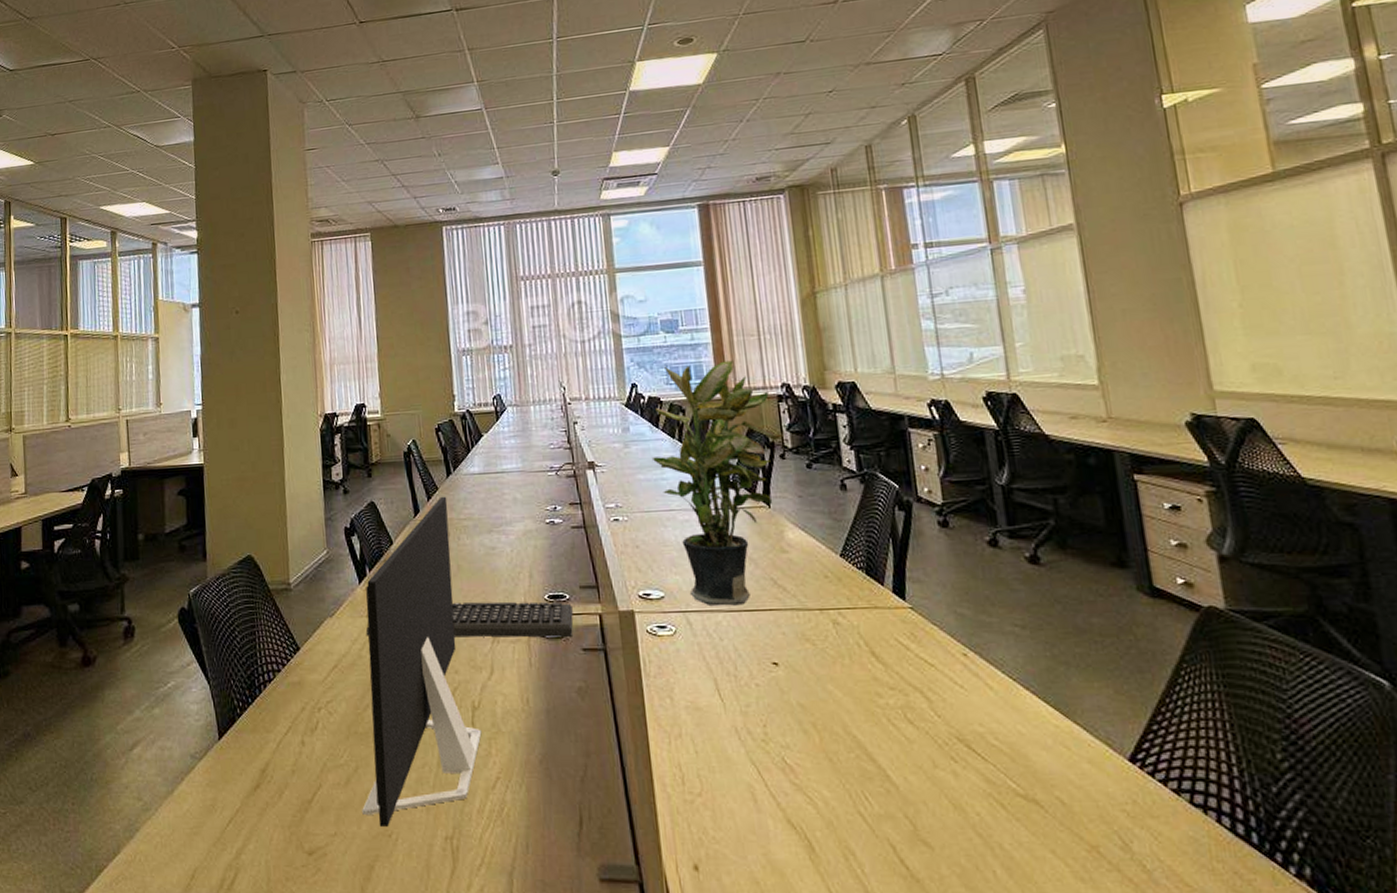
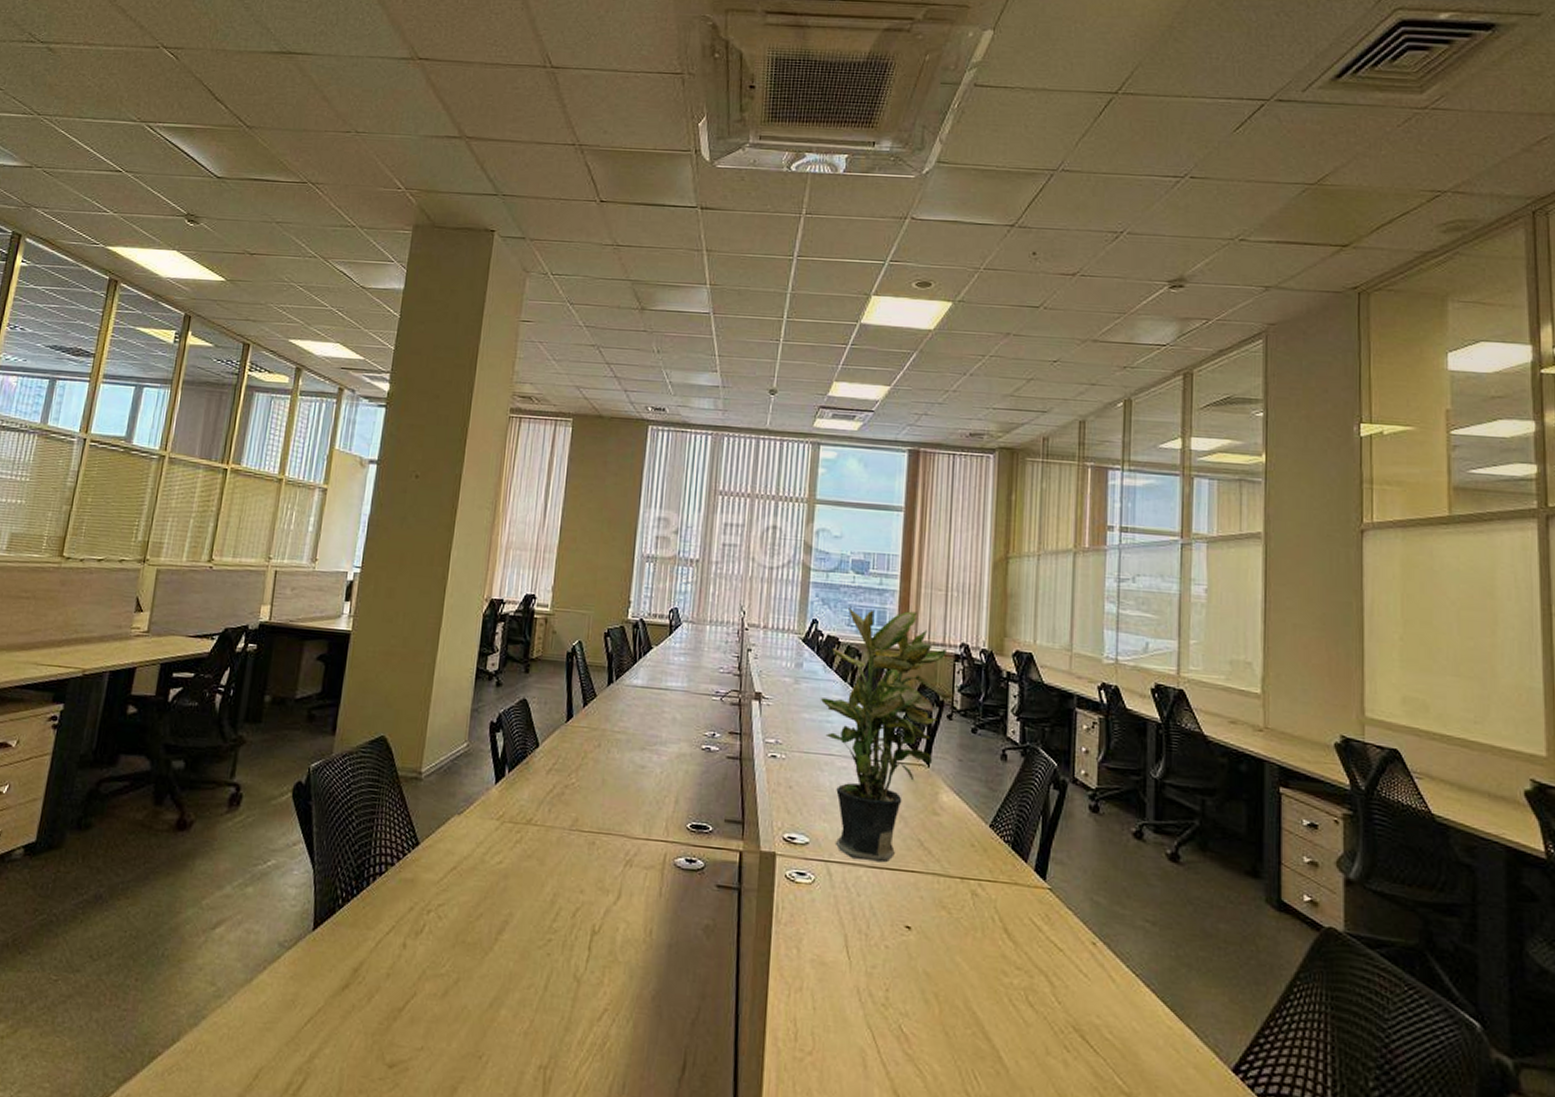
monitor: present [362,496,482,827] -> none [455,704,604,1047]
keyboard: present [366,601,574,637] -> none [494,817,714,871]

